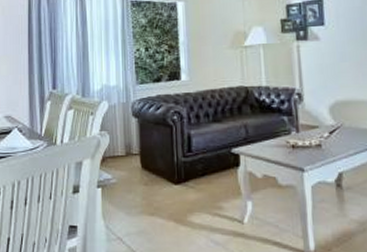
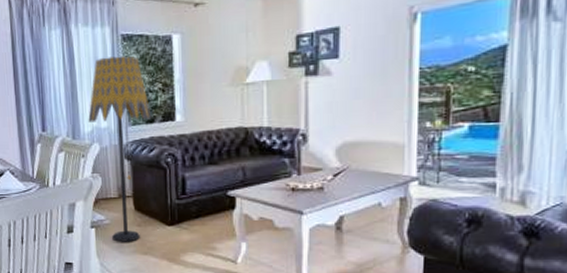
floor lamp: none [98,20,159,202] -> present [88,56,152,242]

